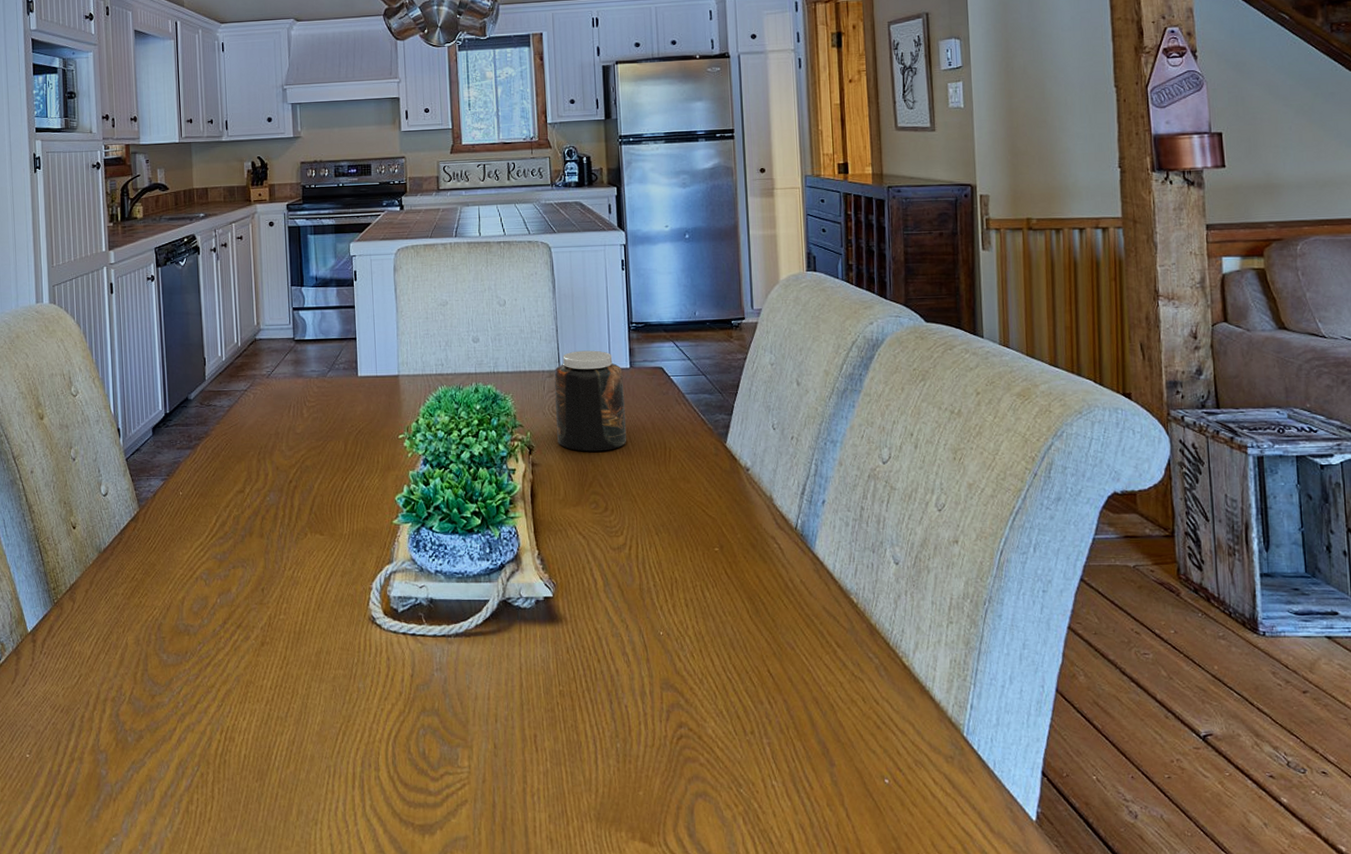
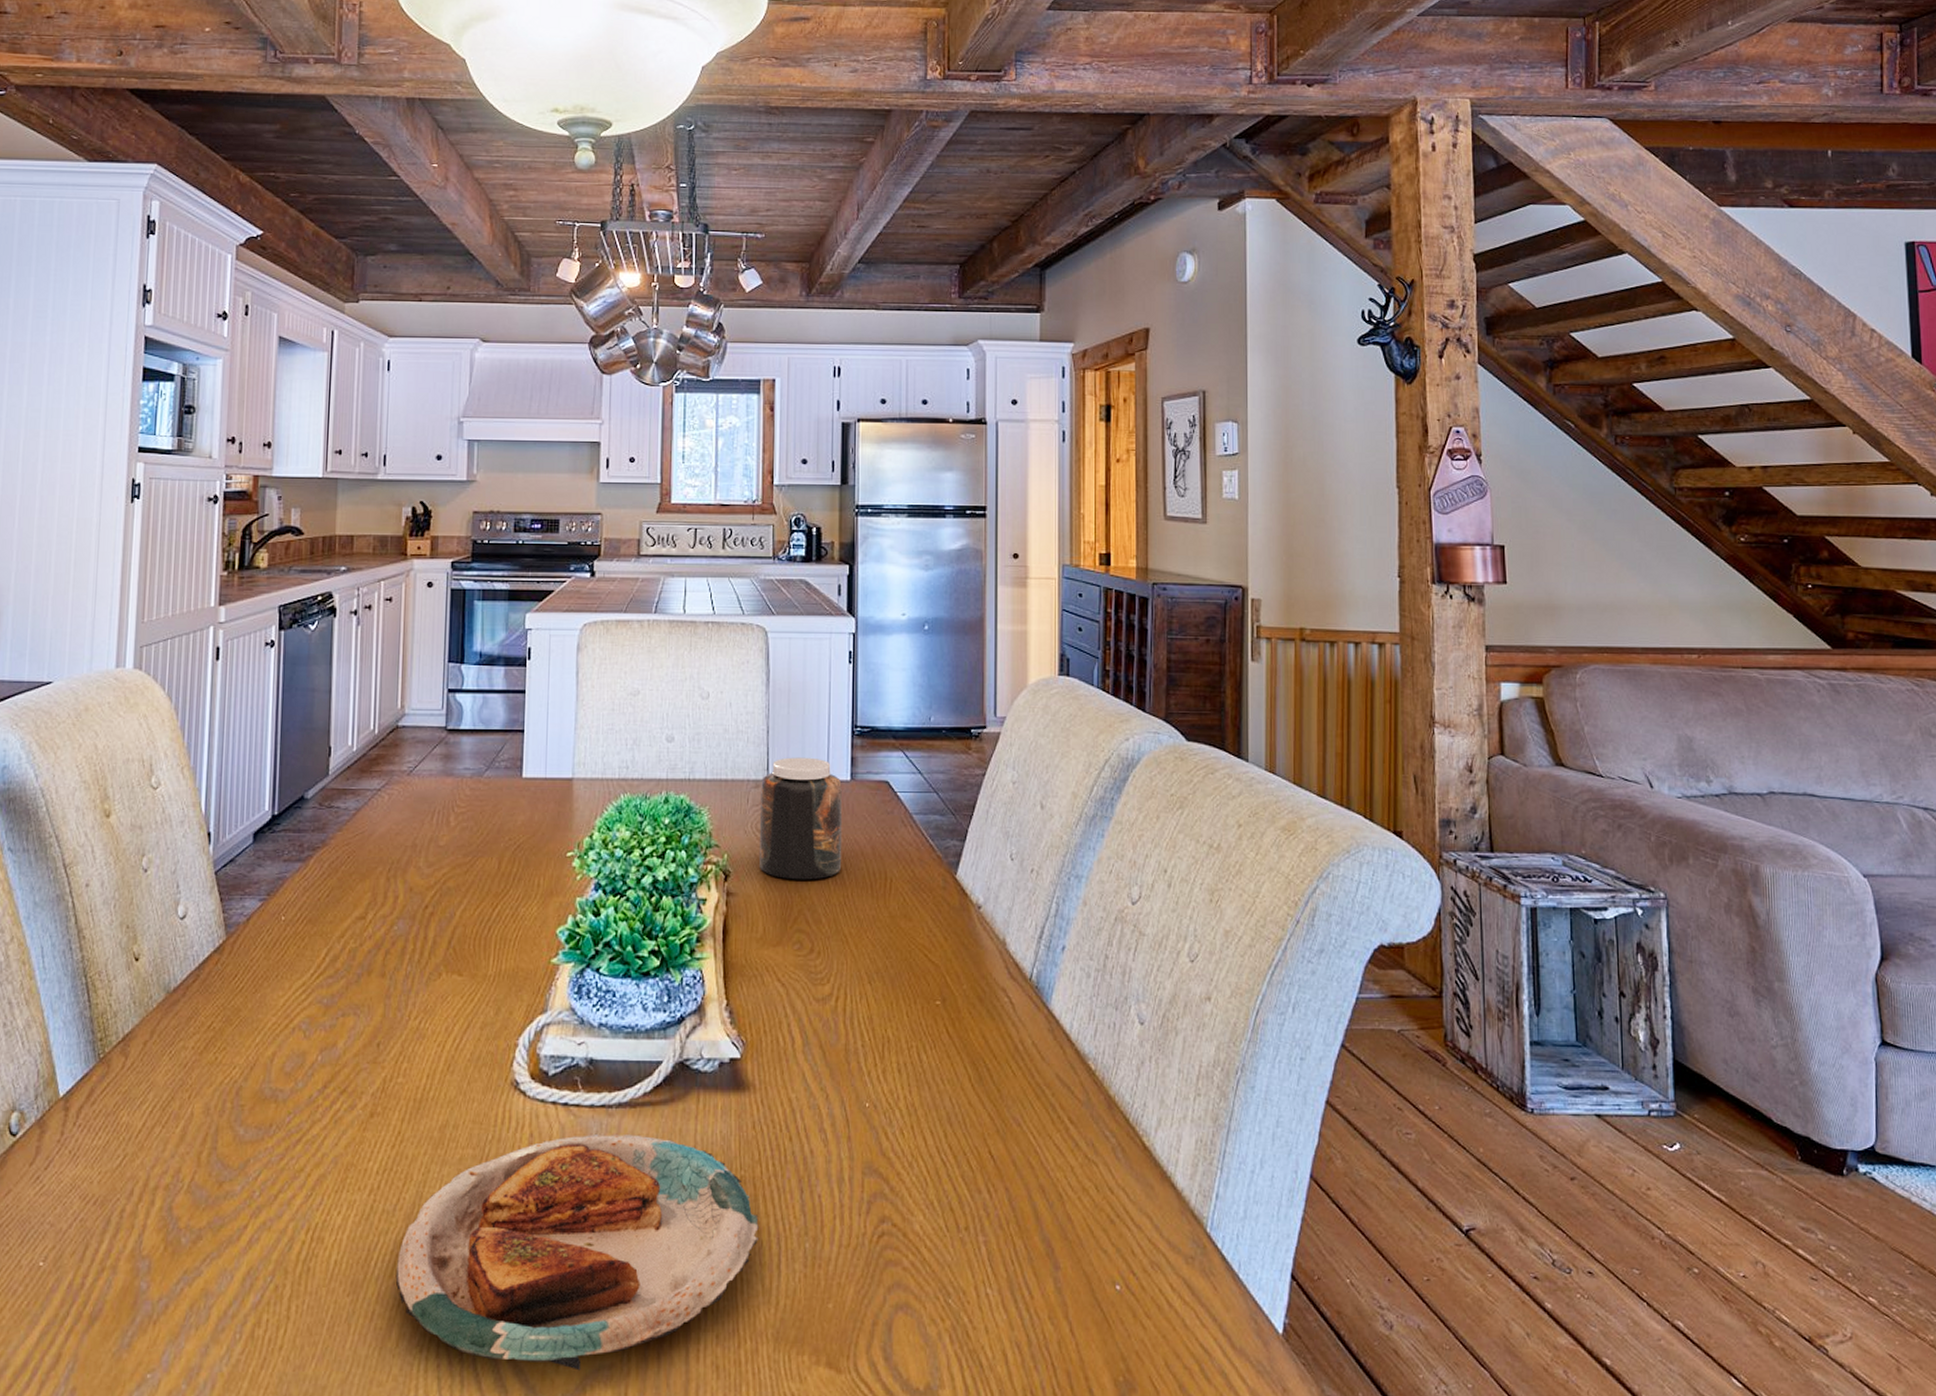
plate: none [291,657,578,841] -> present [395,1133,759,1371]

